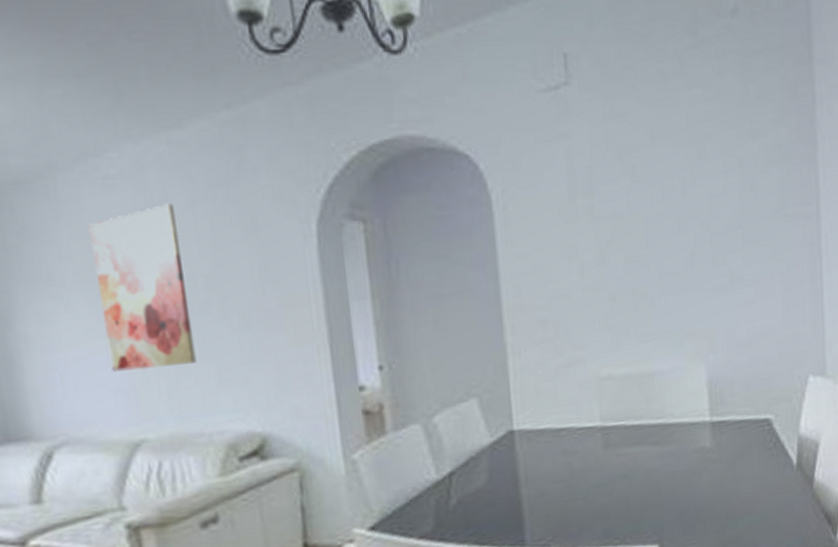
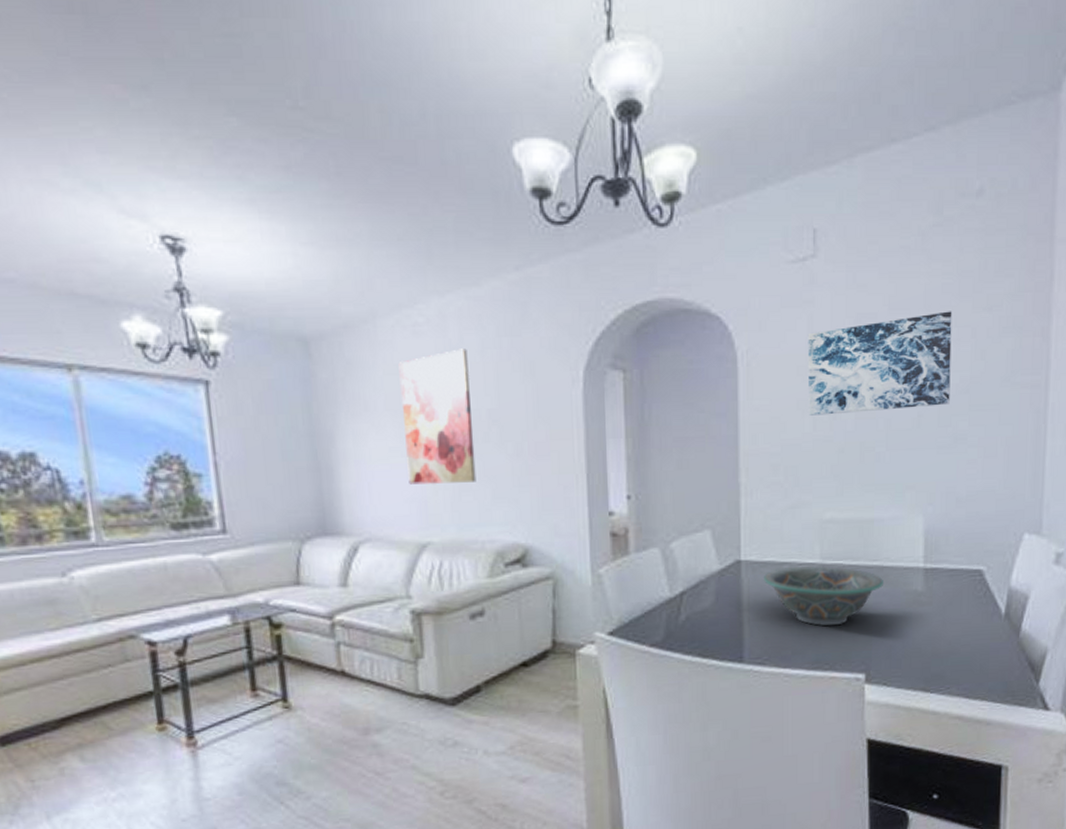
decorative bowl: none [541,428,670,497] -> present [764,565,883,627]
wall art: none [567,140,722,262] -> present [807,311,952,416]

